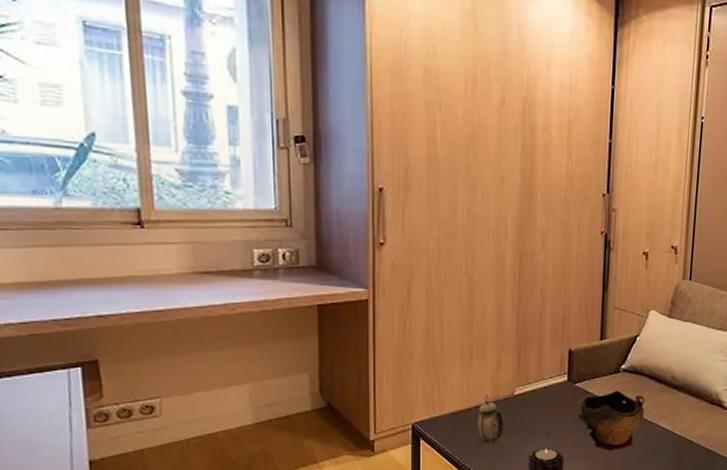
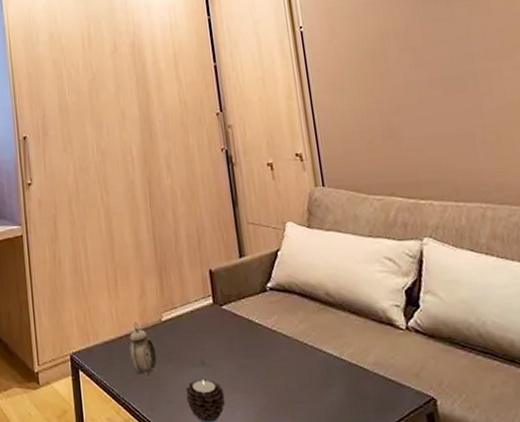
decorative bowl: present [577,390,645,451] -> none [227,311,304,382]

